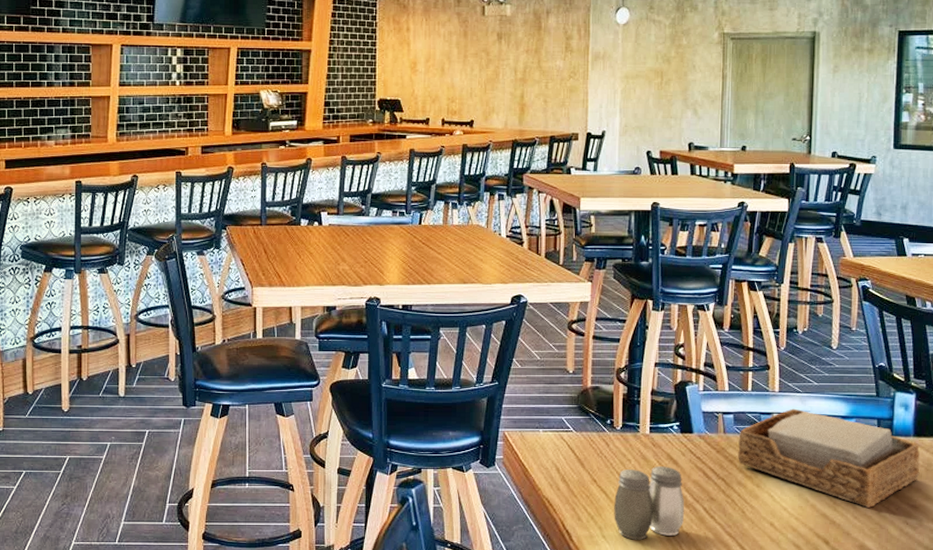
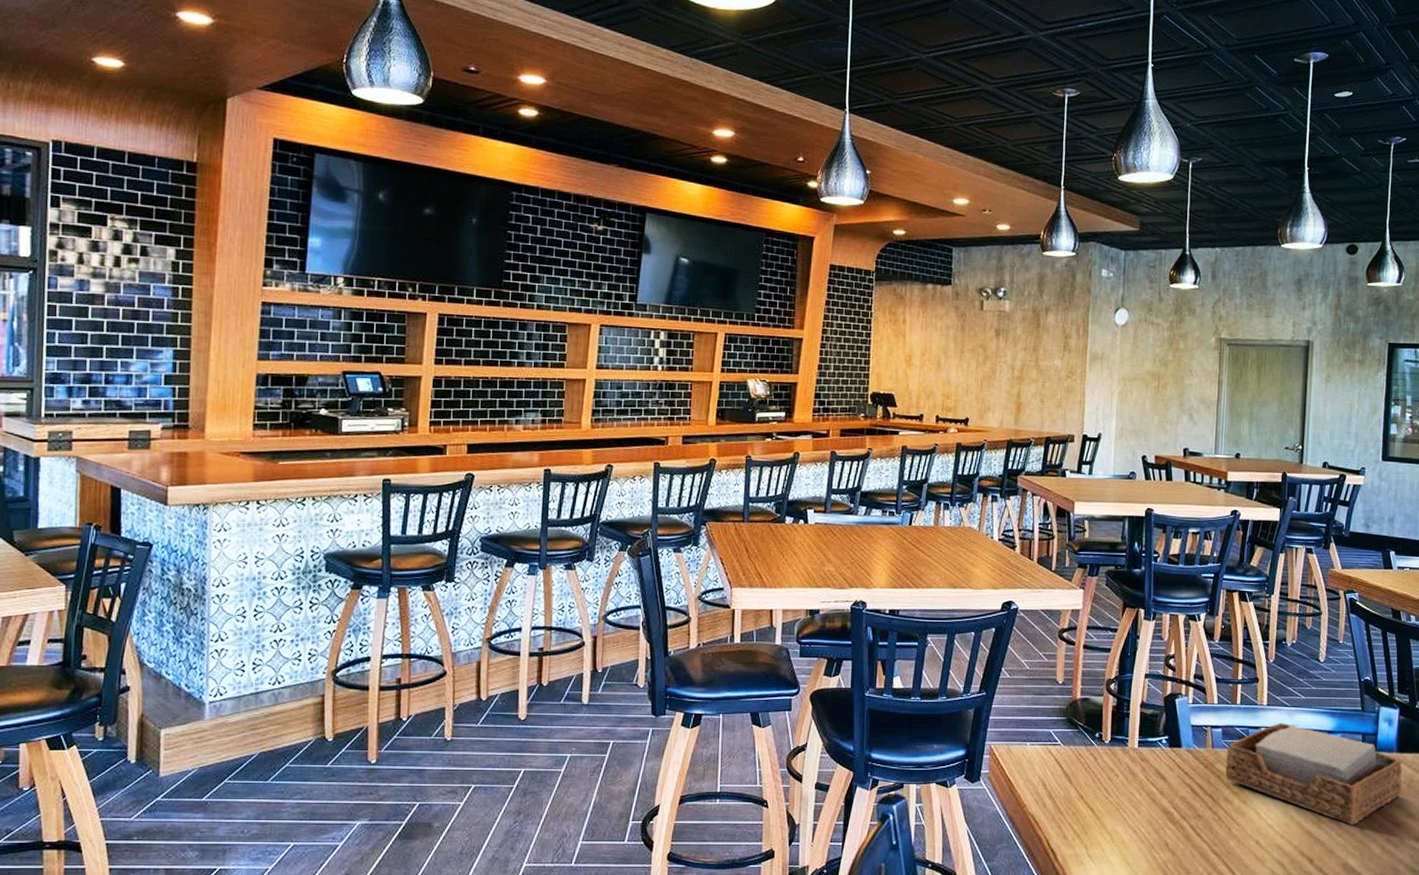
salt and pepper shaker: present [614,466,685,540] -> none [1100,782,1172,859]

